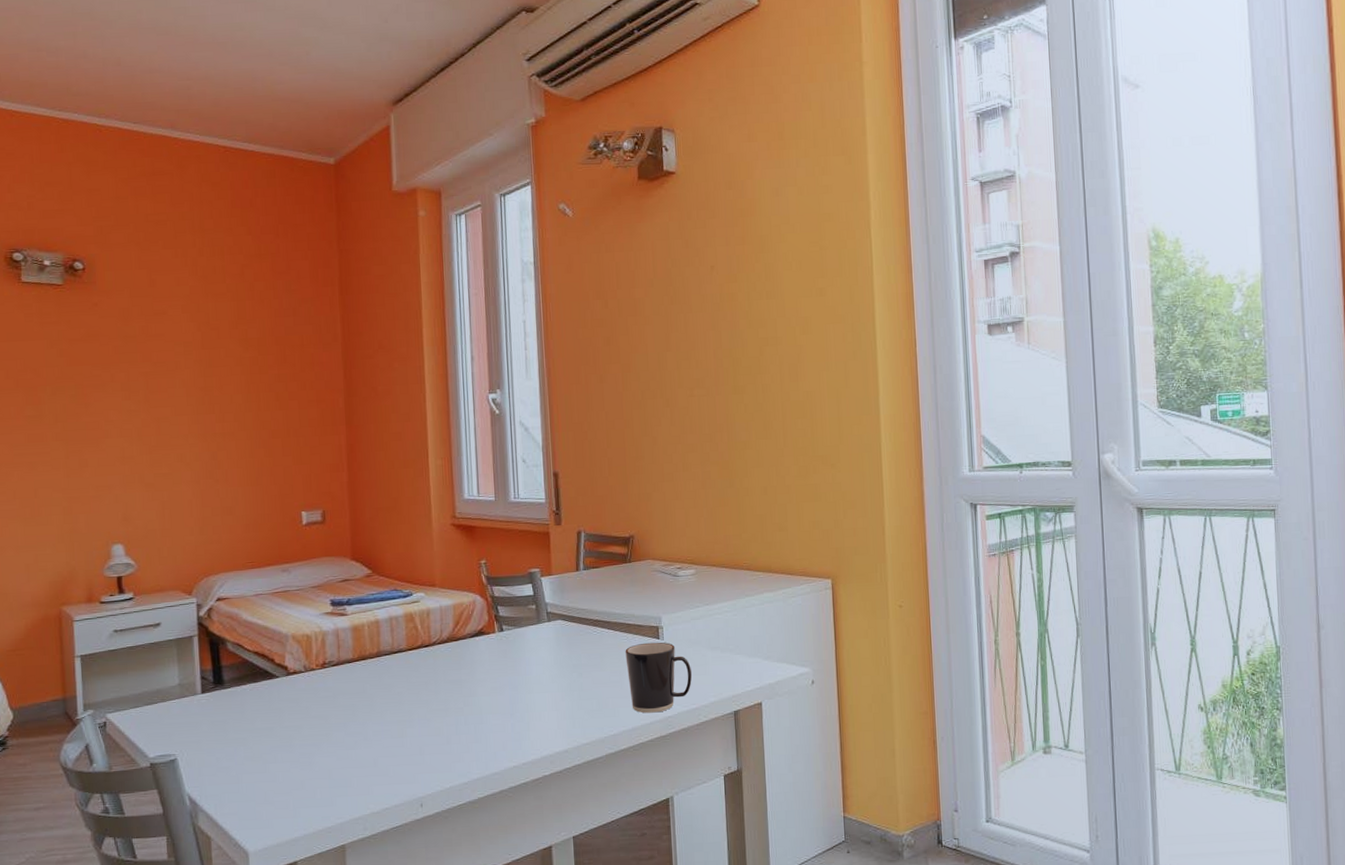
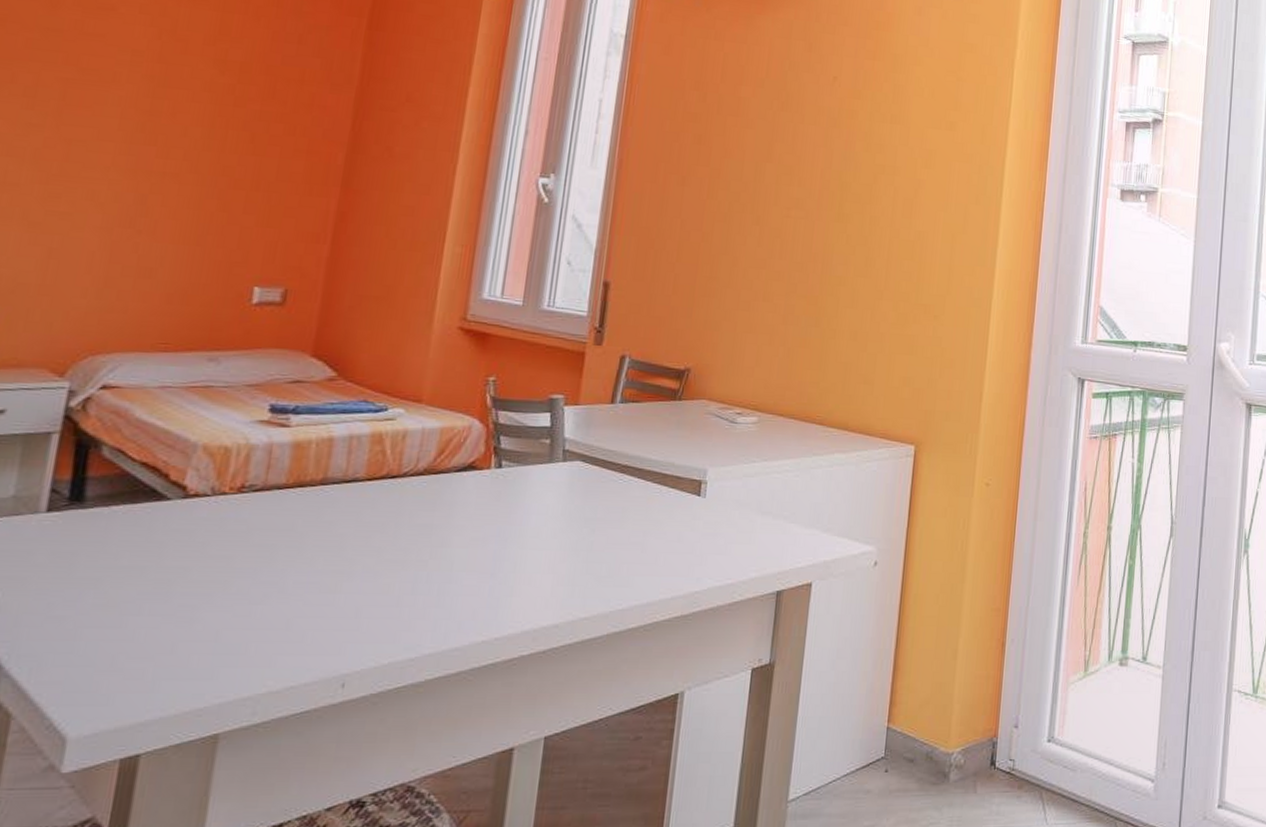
mug: present [625,642,692,713] -> none [651,499,734,586]

